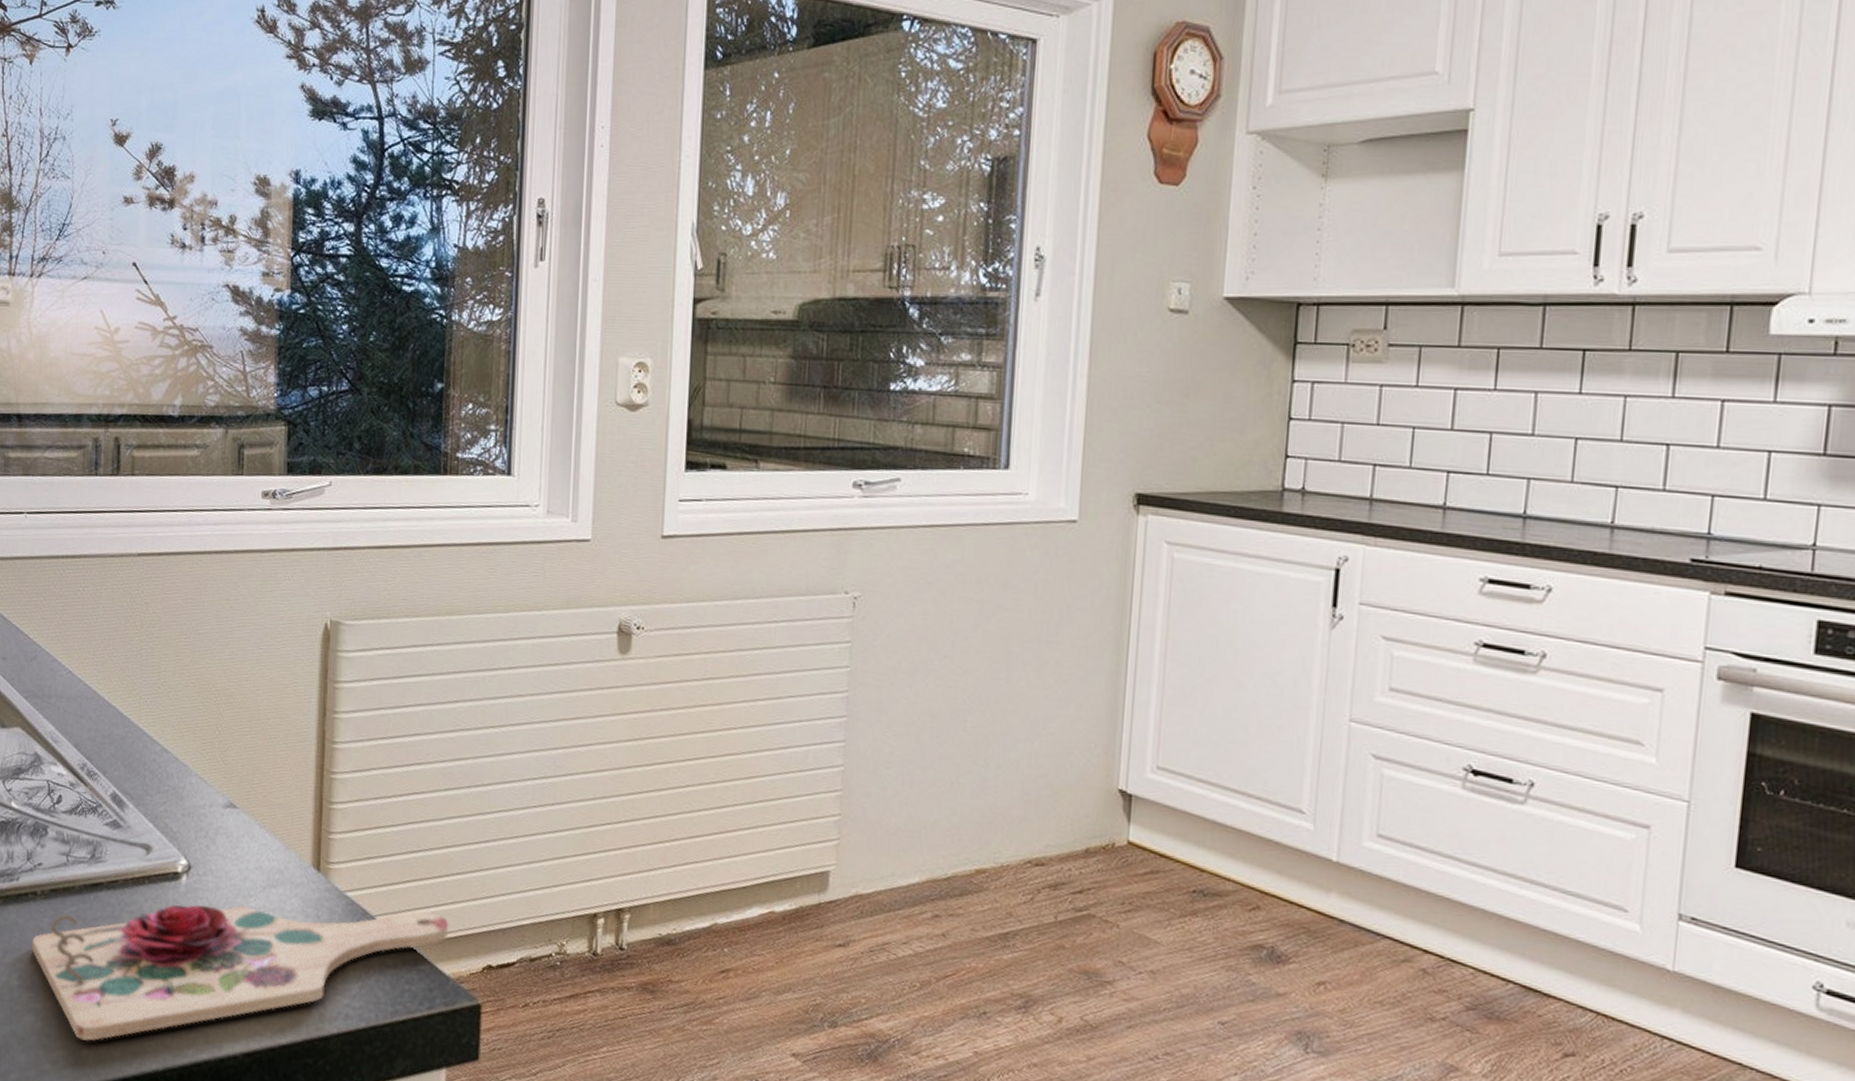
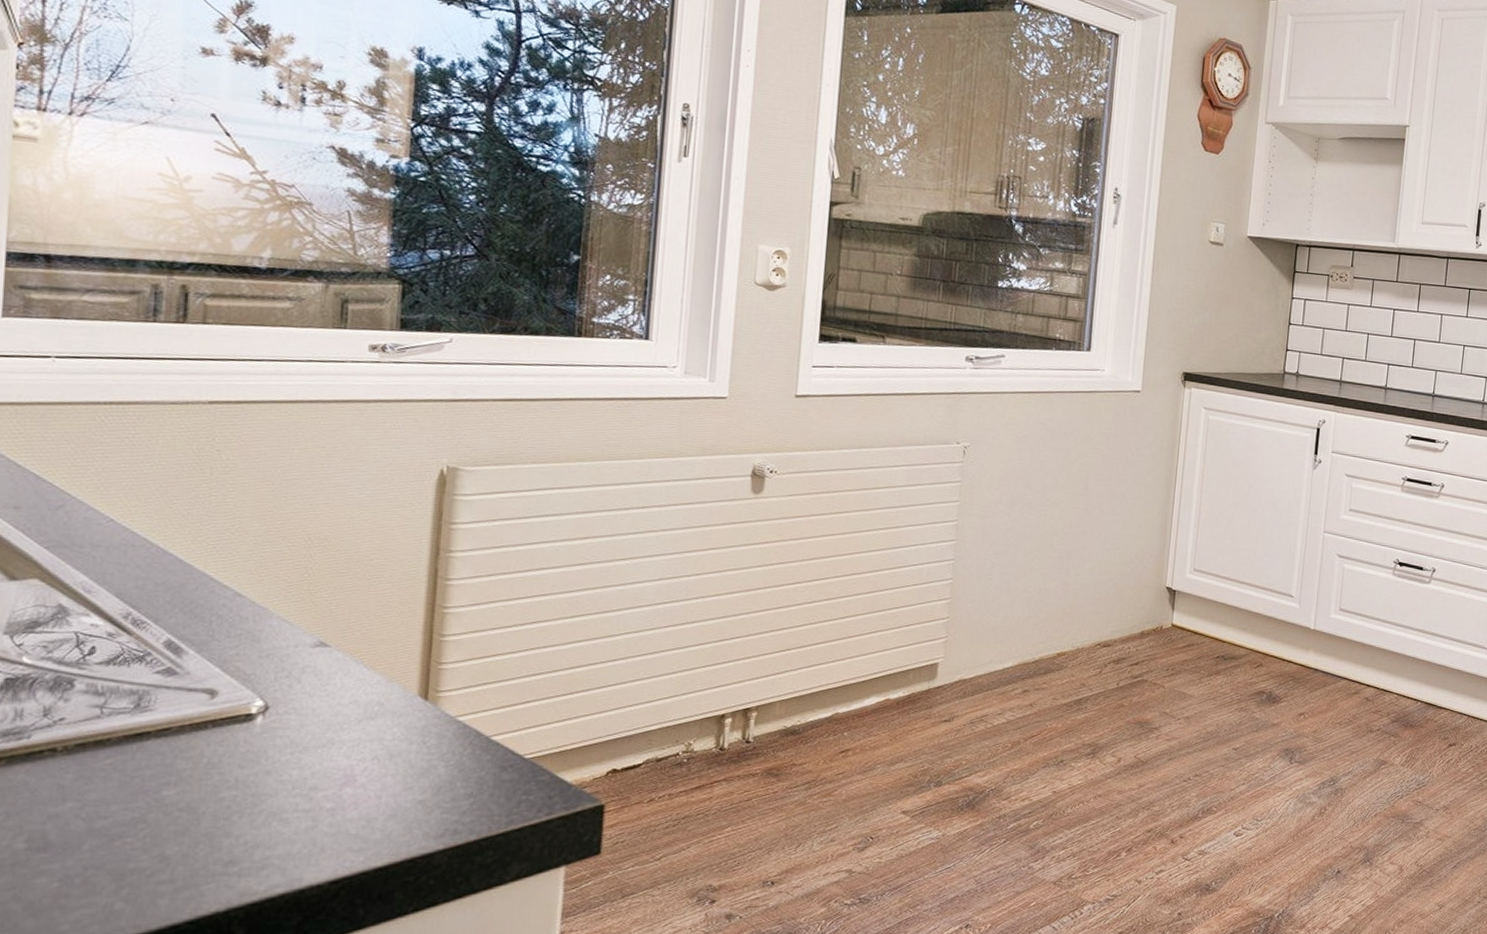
cutting board: present [32,904,449,1041] -> none [47,728,572,894]

